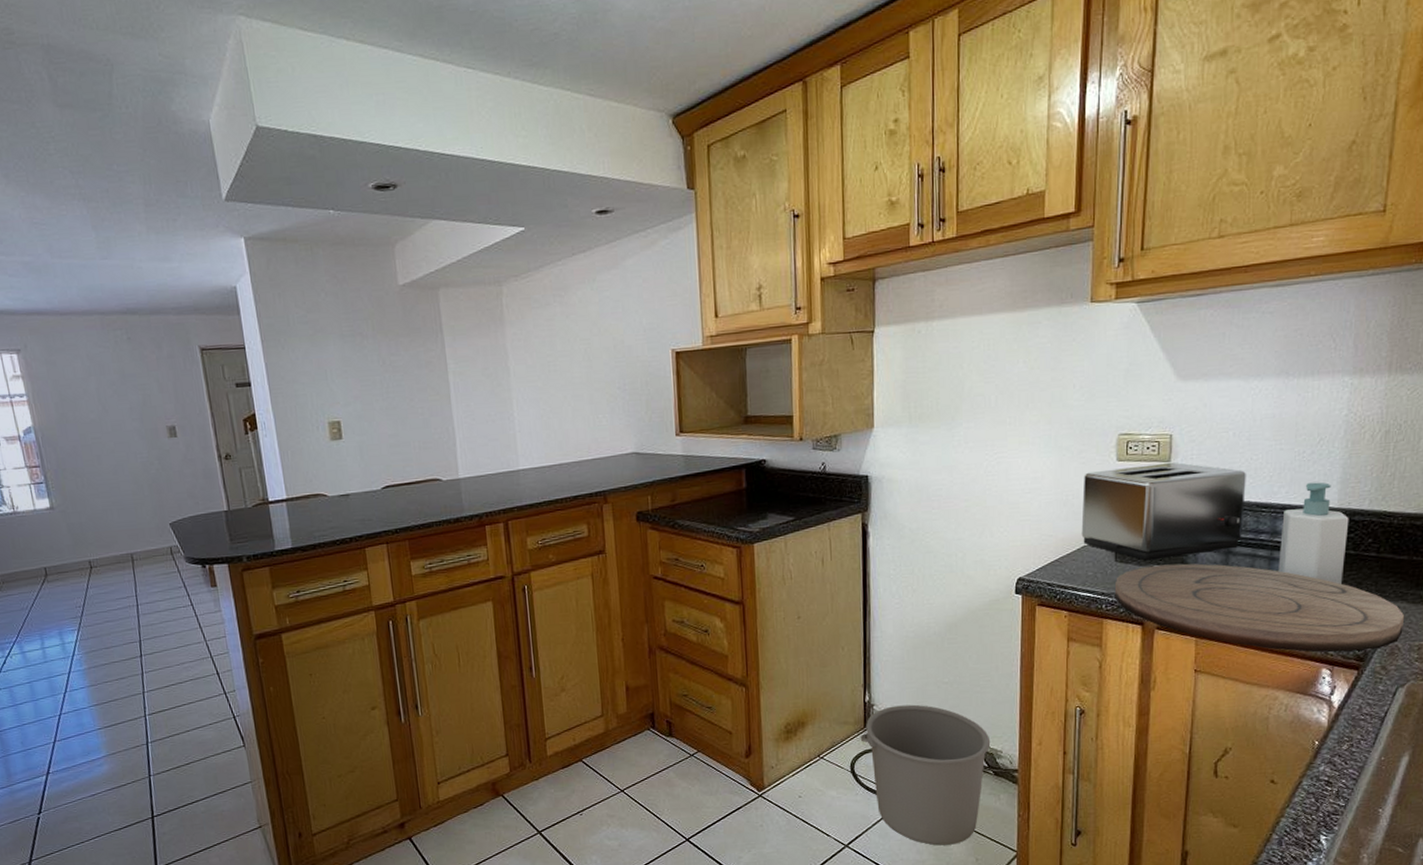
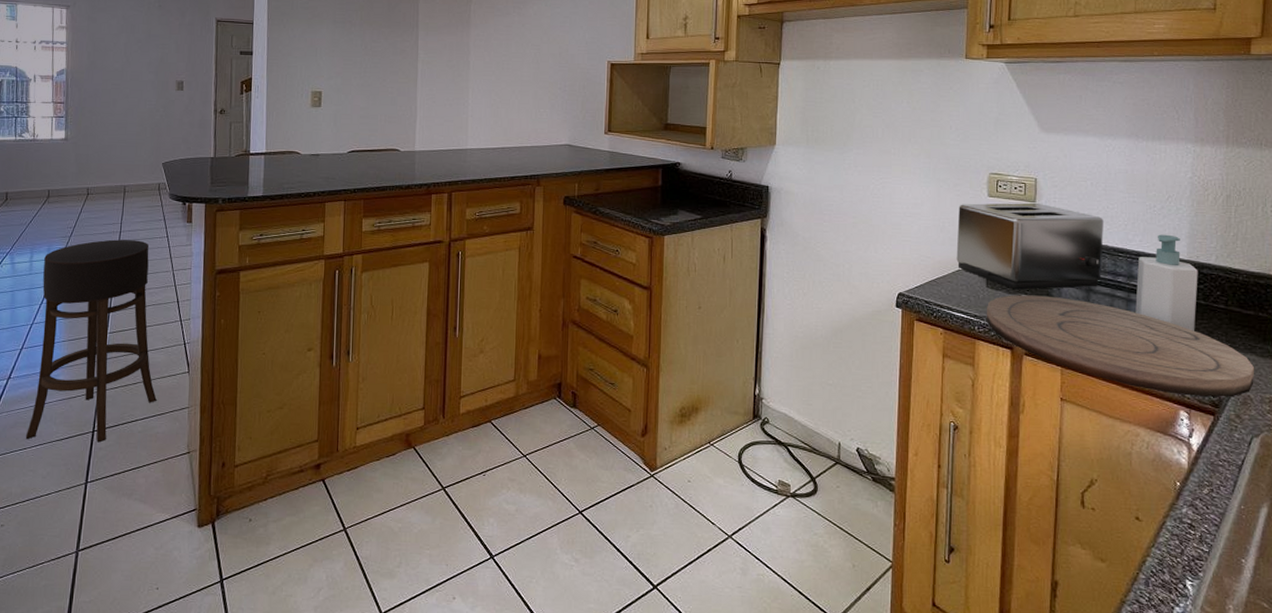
bar stool: none [57,612,215,832] -> present [25,239,157,443]
bucket: present [860,704,991,846] -> none [748,401,870,547]

